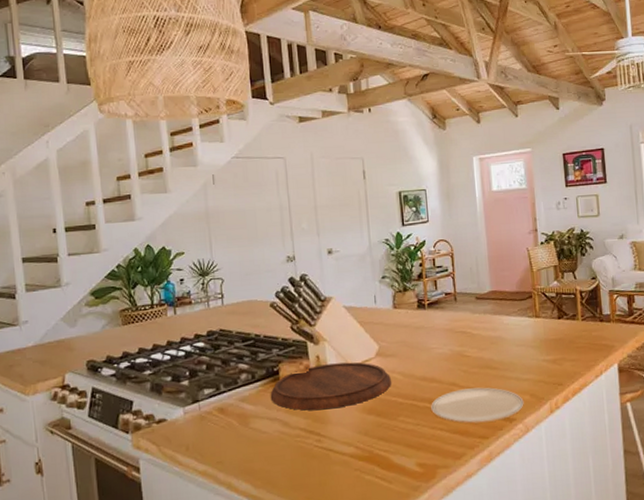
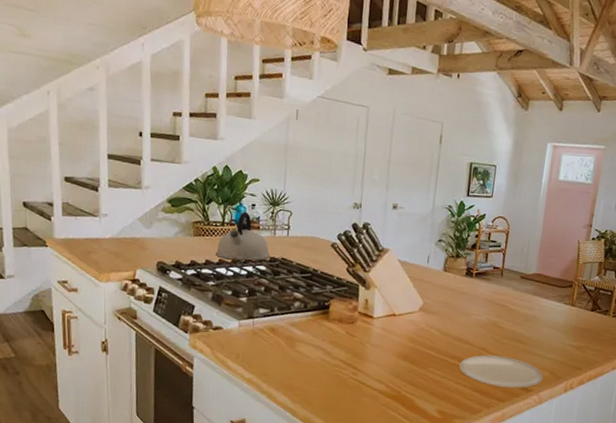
kettle: none [149,288,208,344] -> present [216,211,271,262]
cutting board: present [270,362,391,411] -> none [318,308,429,349]

